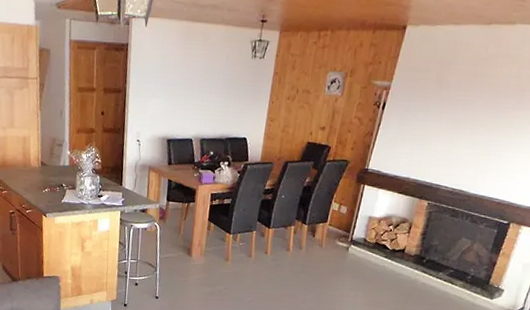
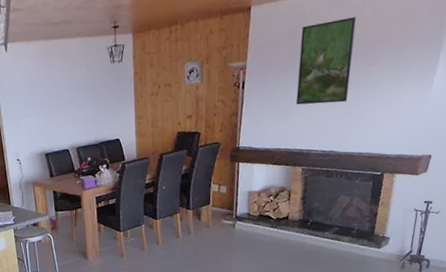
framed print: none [434,56,513,143] -> present [296,17,357,105]

